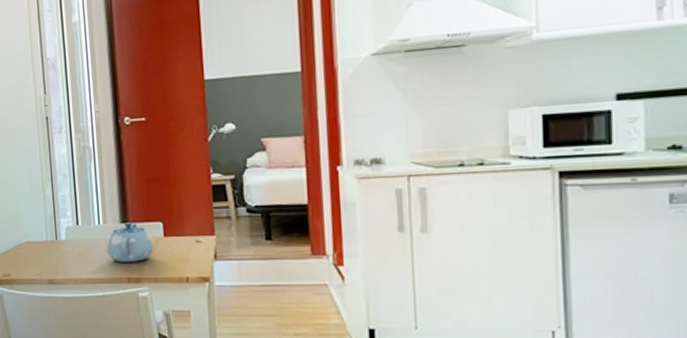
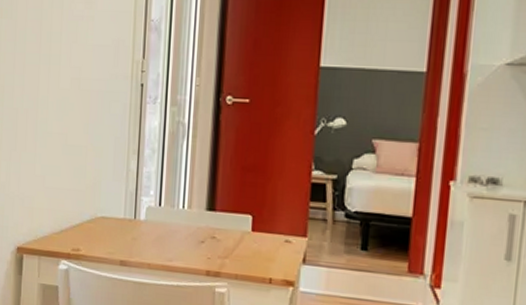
teapot: present [106,222,154,262] -> none [188,210,239,255]

